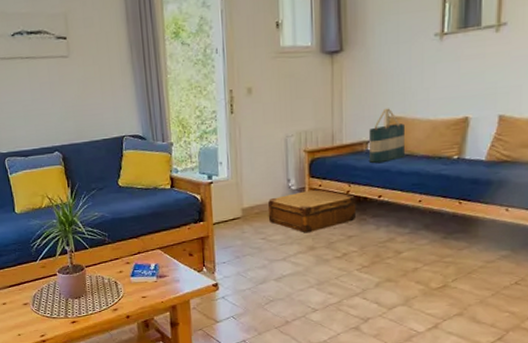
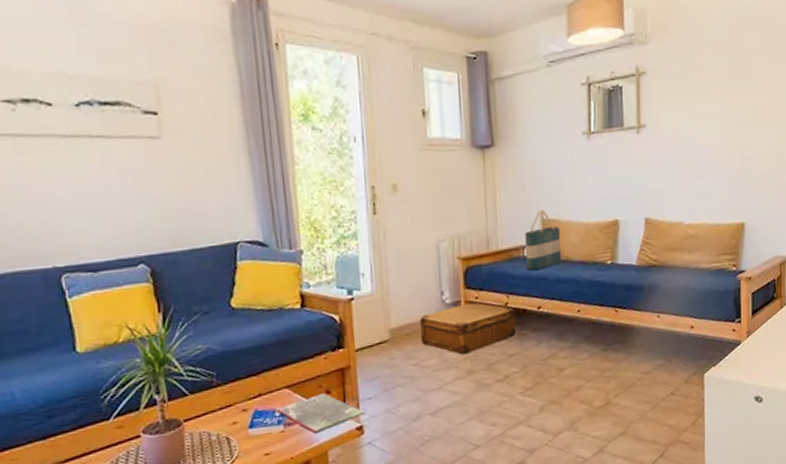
magazine: none [151,256,221,286] -> present [276,393,366,434]

